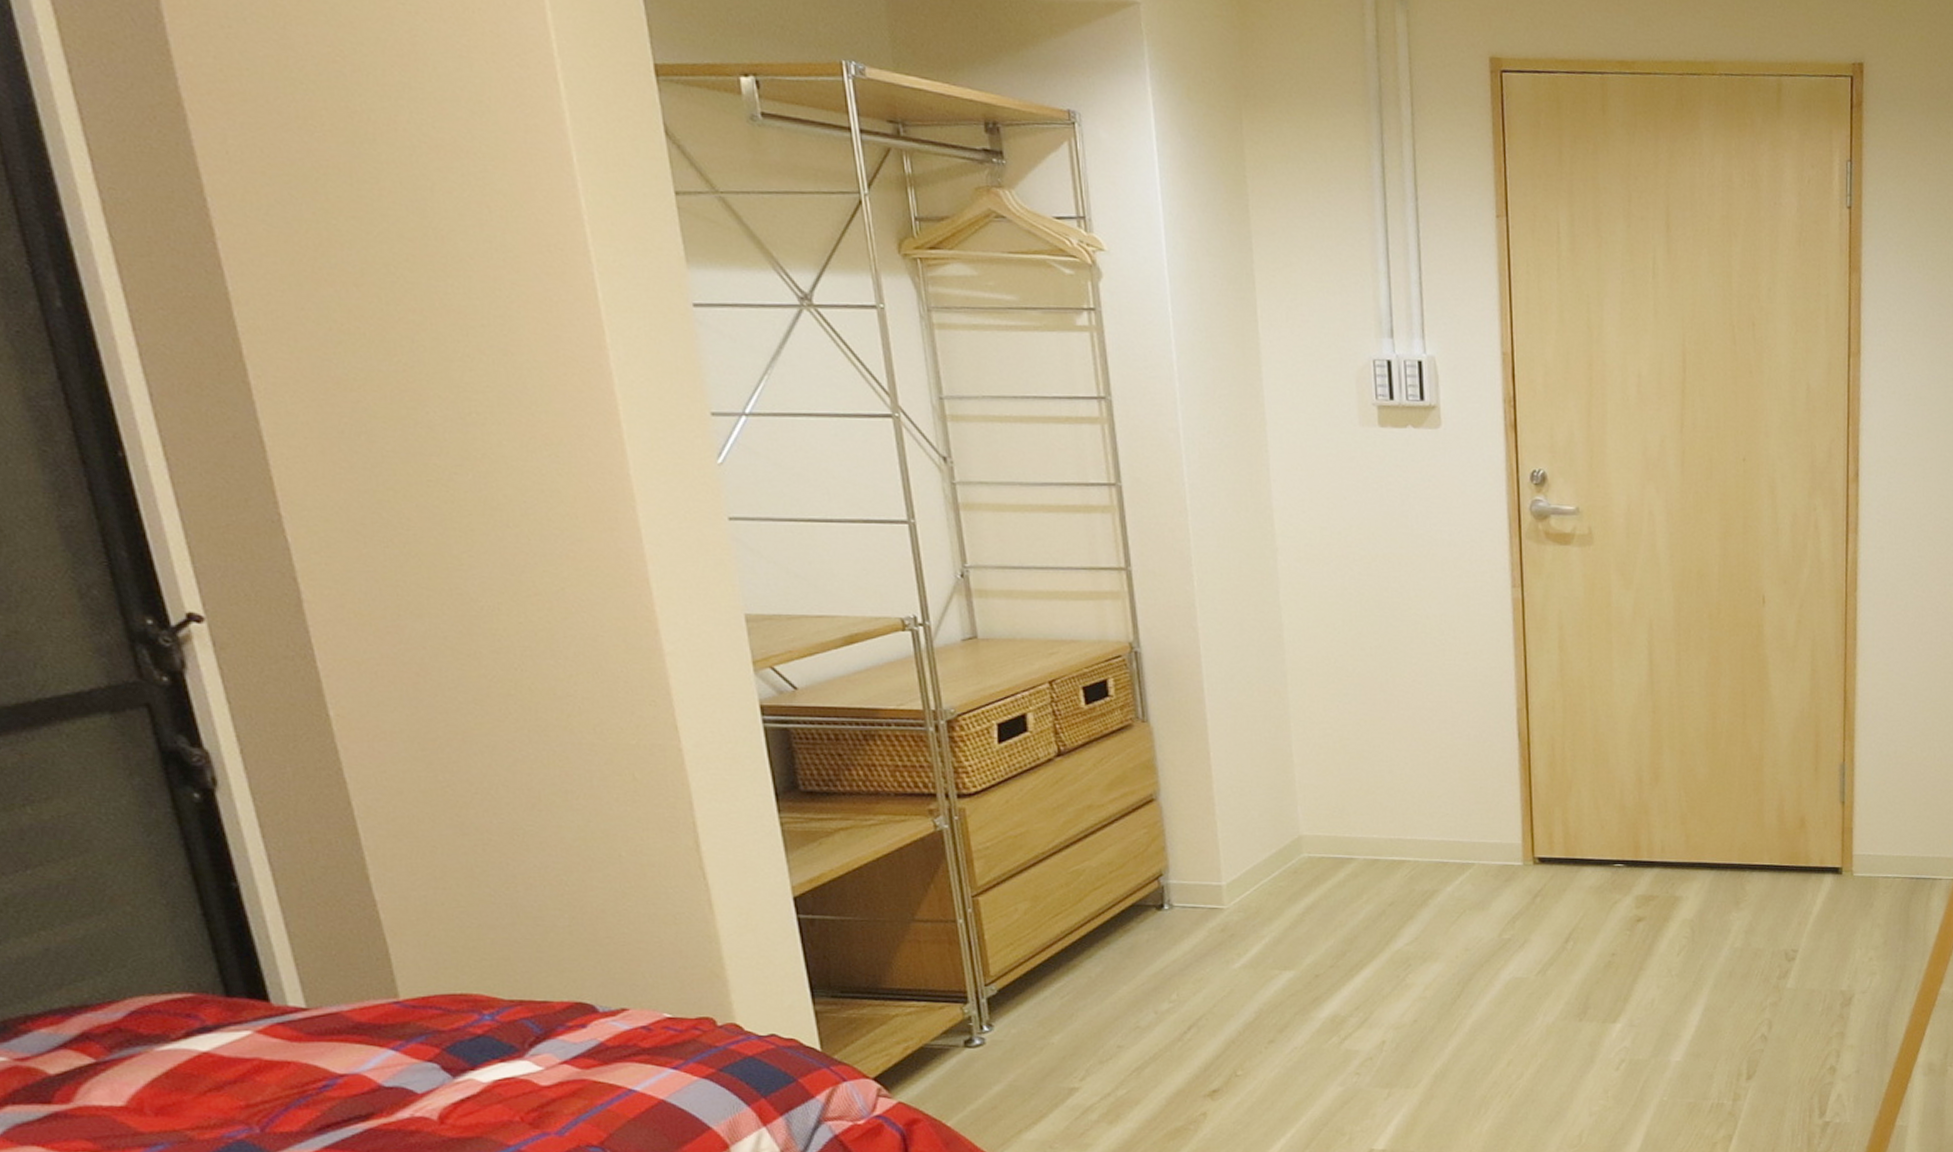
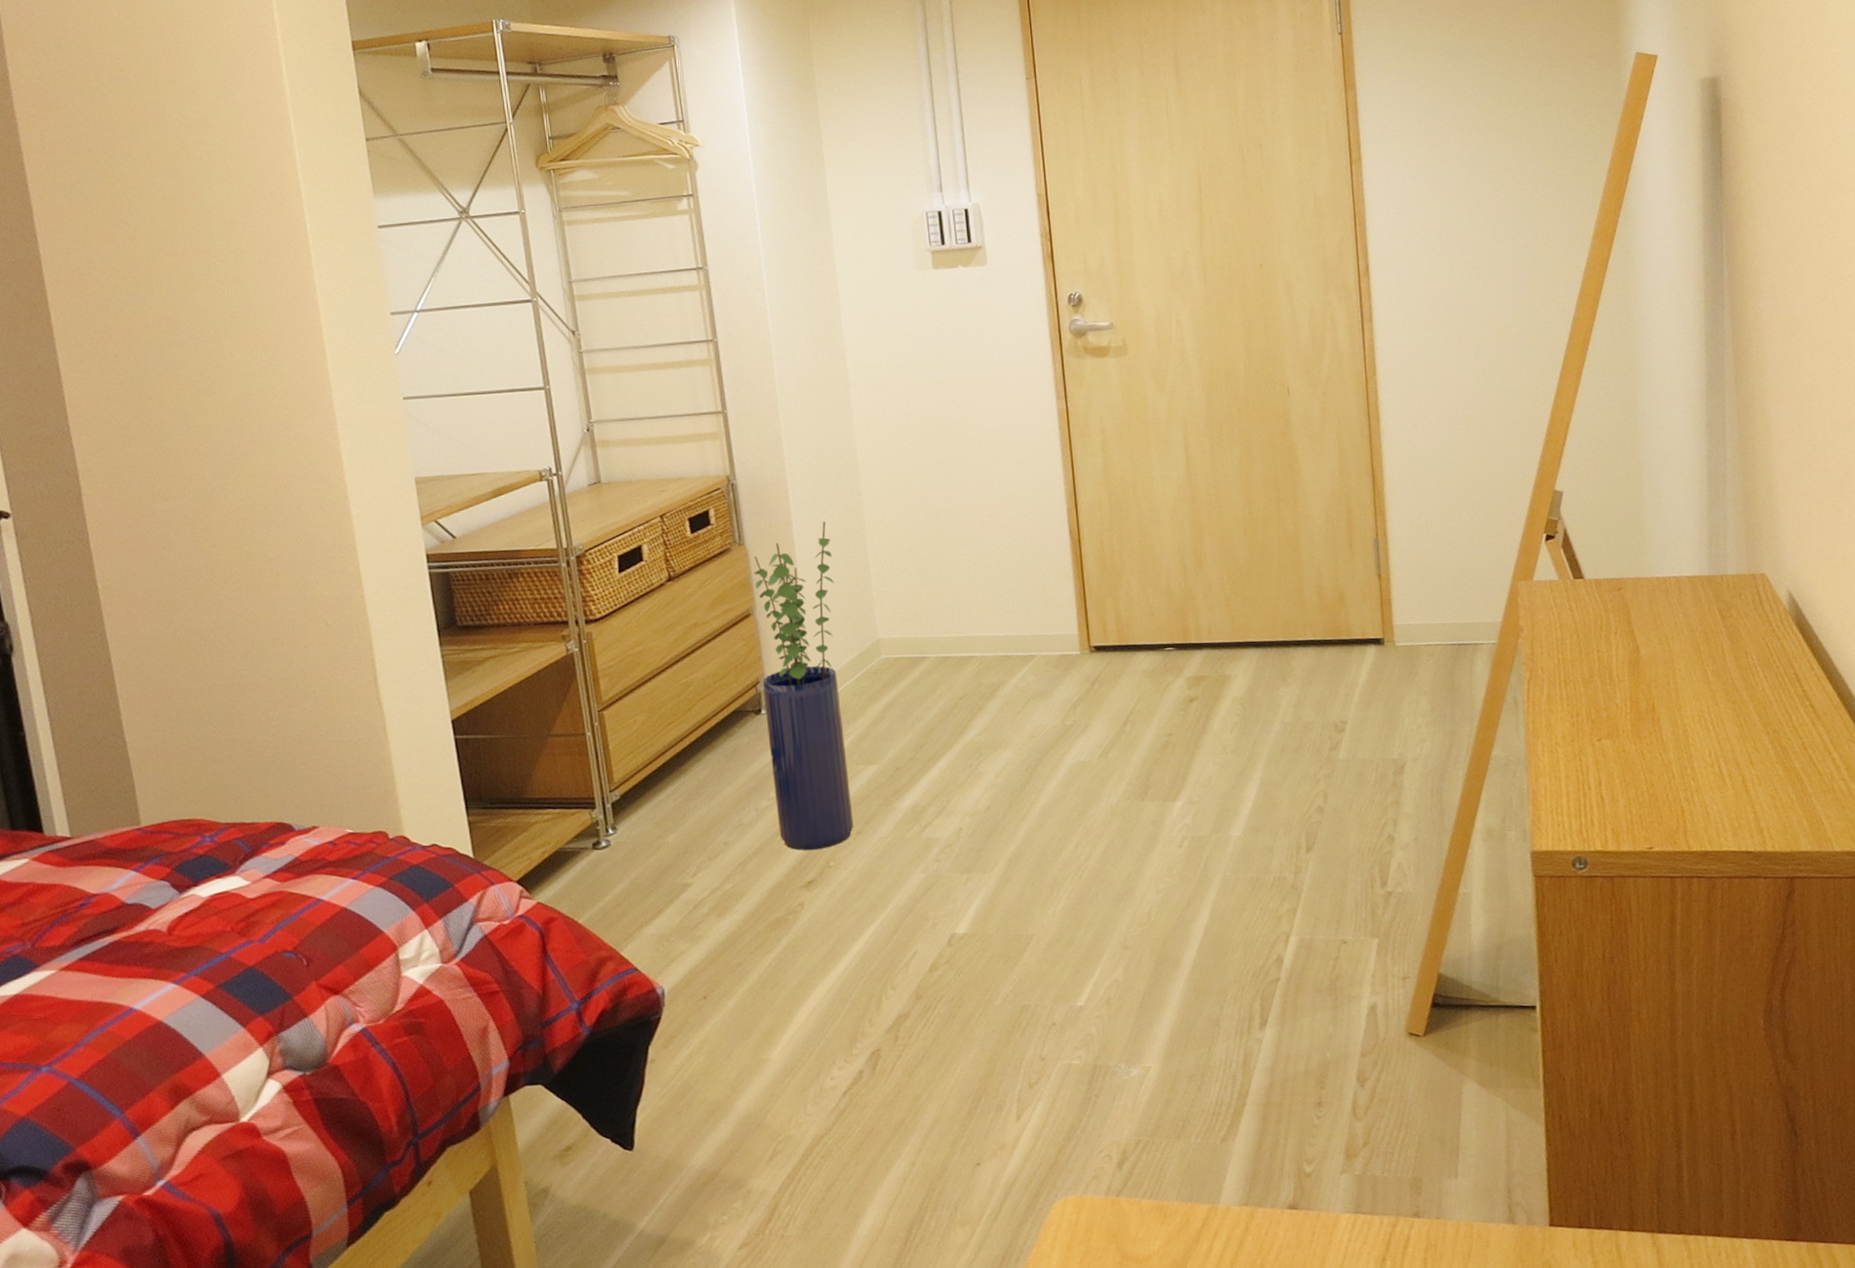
vase: none [1159,702,1266,1057] -> present [754,522,854,850]

